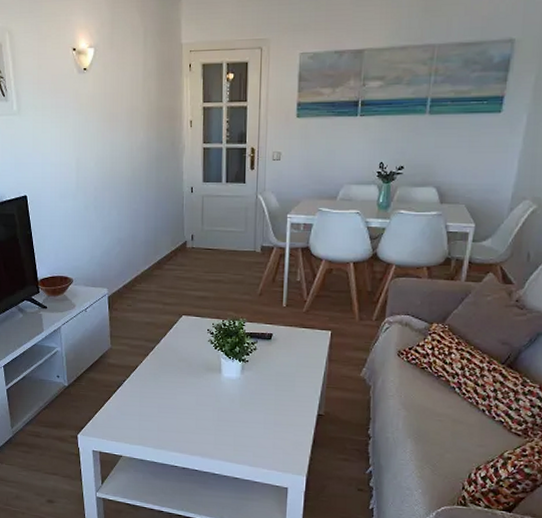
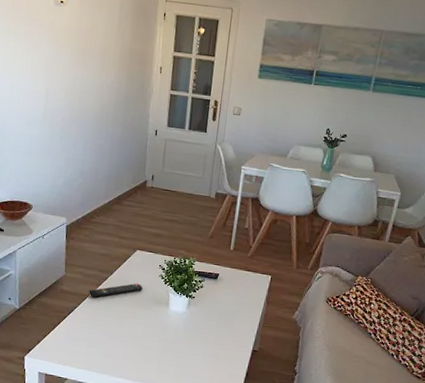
remote control: none [136,350,192,369] -> present [89,283,143,298]

